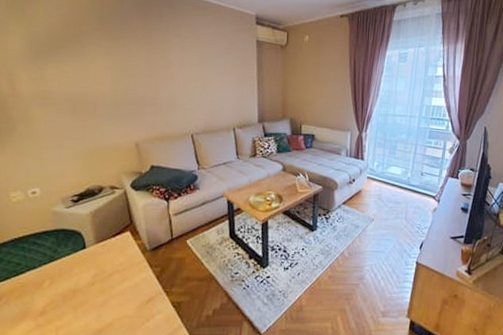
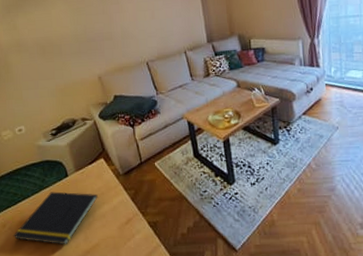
notepad: none [9,264,118,324] -> present [13,191,98,245]

